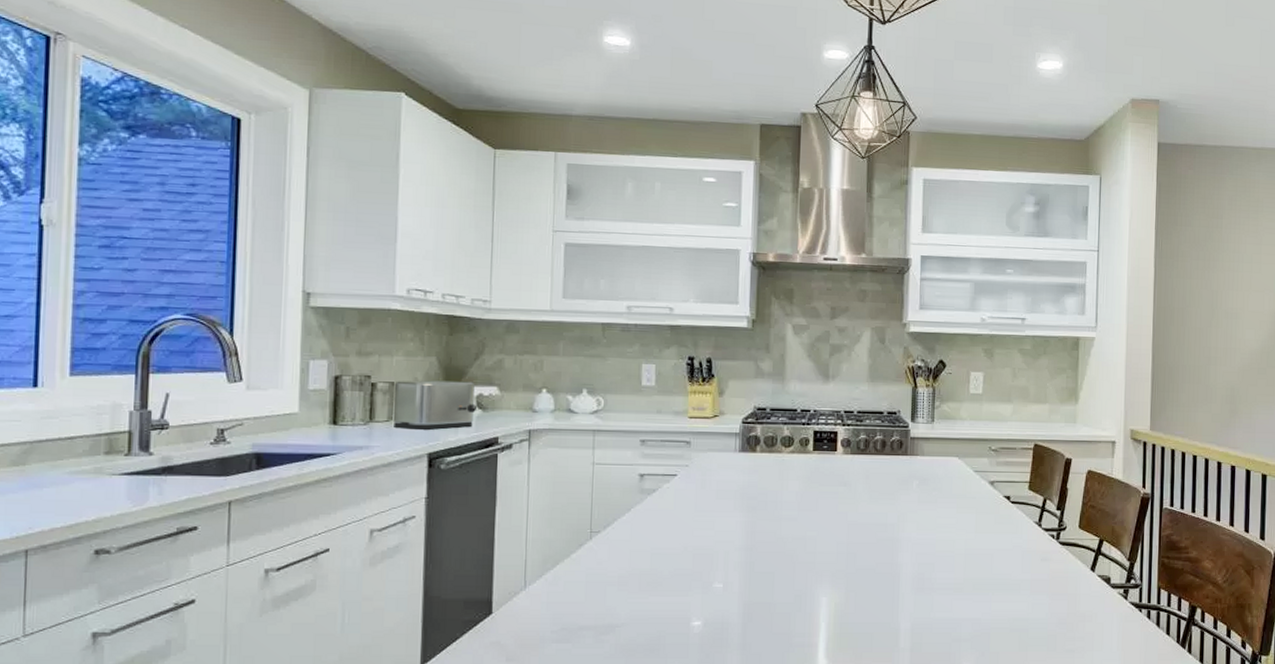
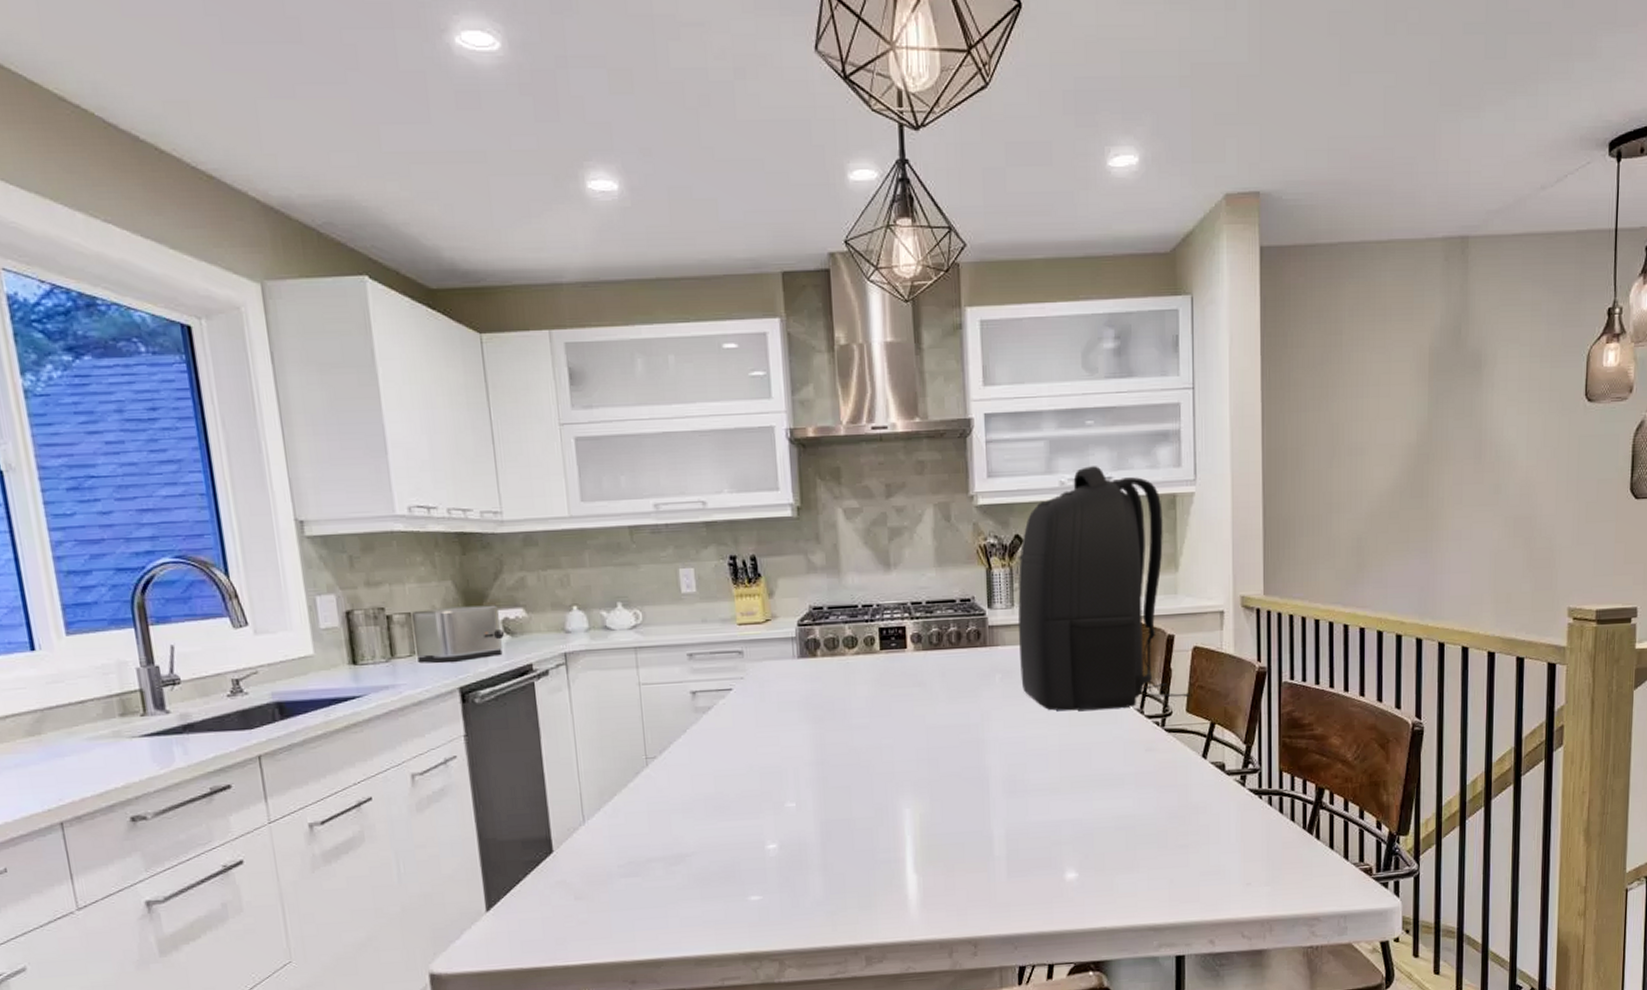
backpack: none [935,307,1083,520] -> present [1016,466,1191,711]

